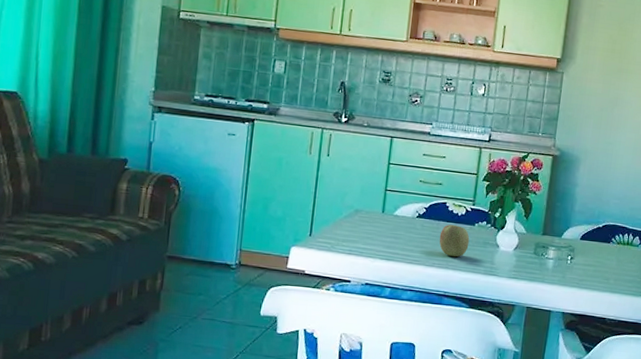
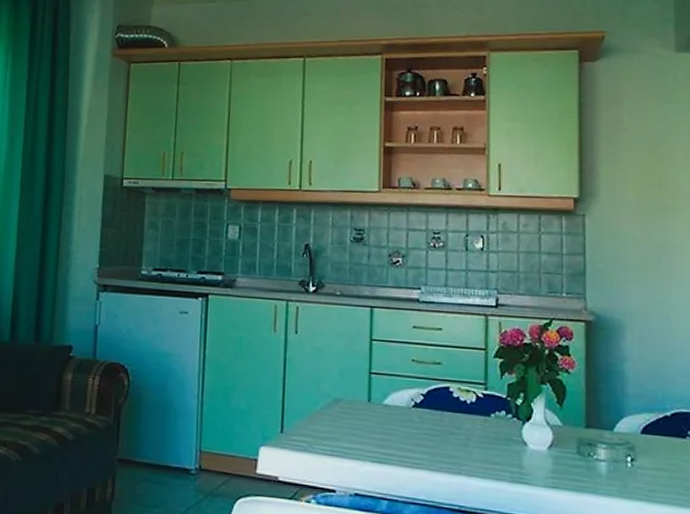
apple: present [439,224,470,258] -> none [445,415,486,459]

